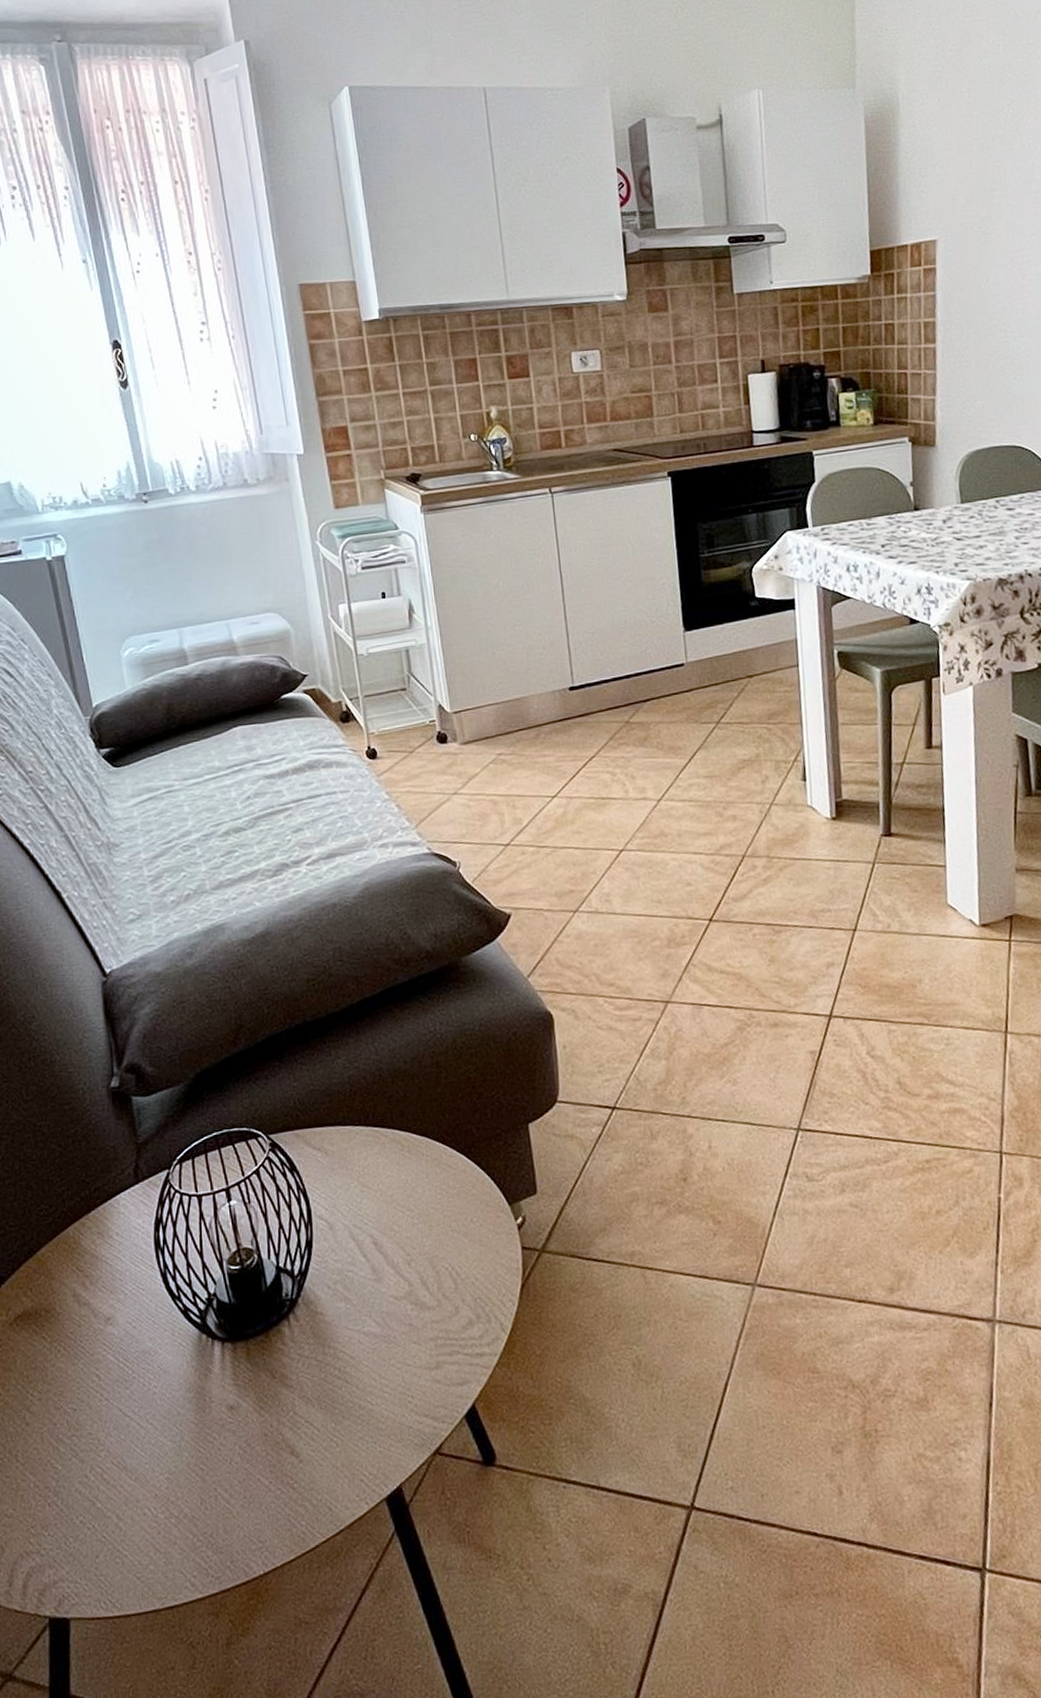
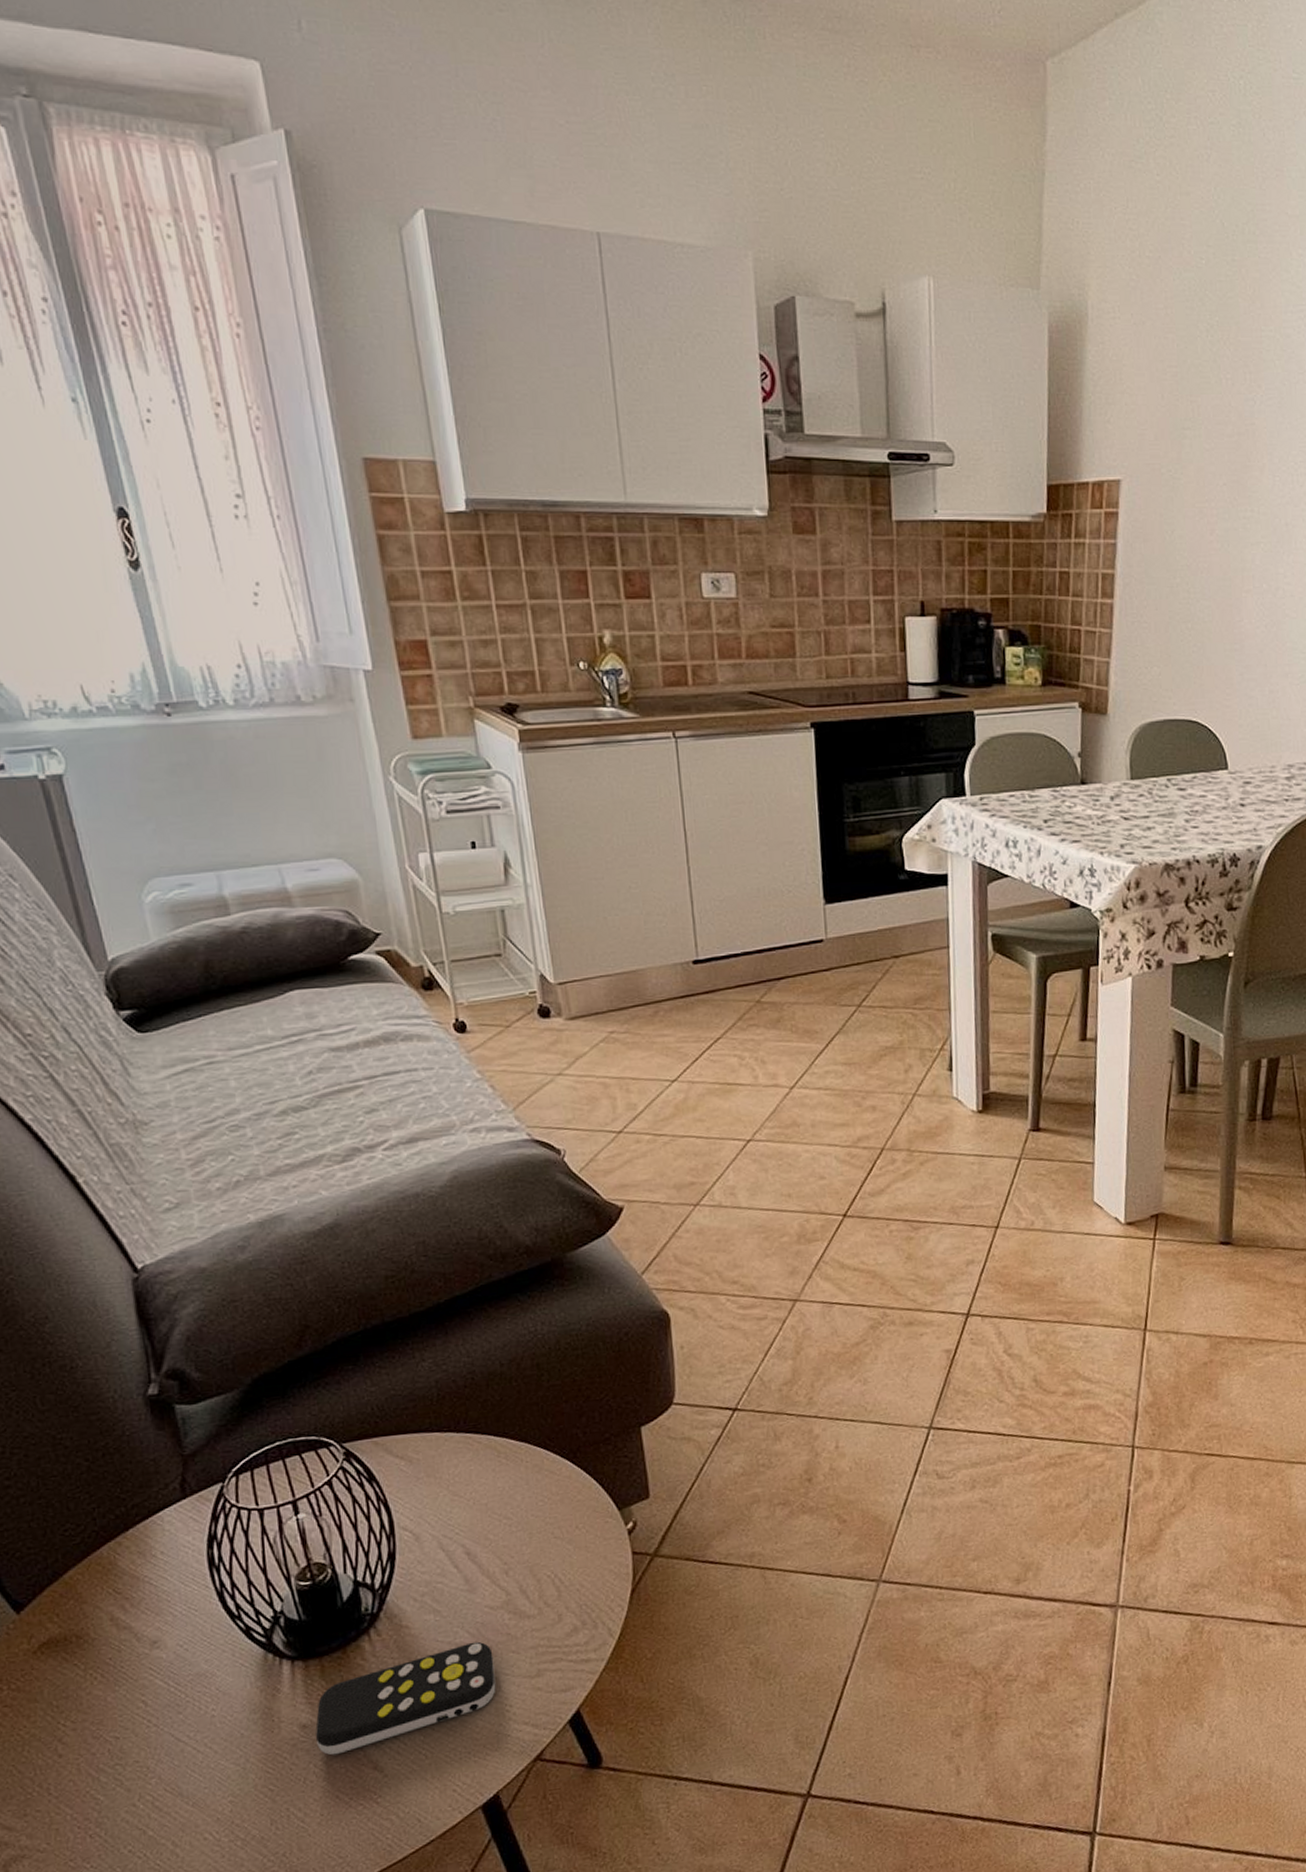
remote control: none [240,1331,400,1438] -> present [315,1641,496,1755]

